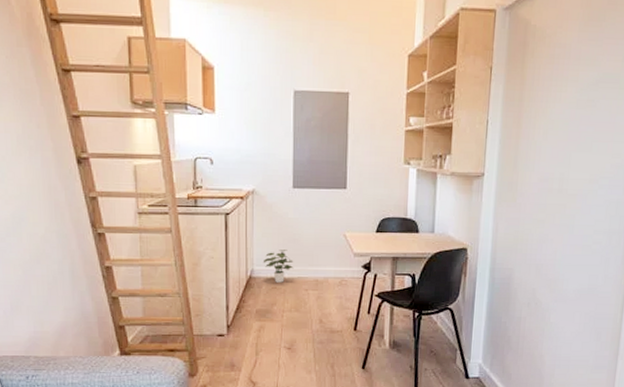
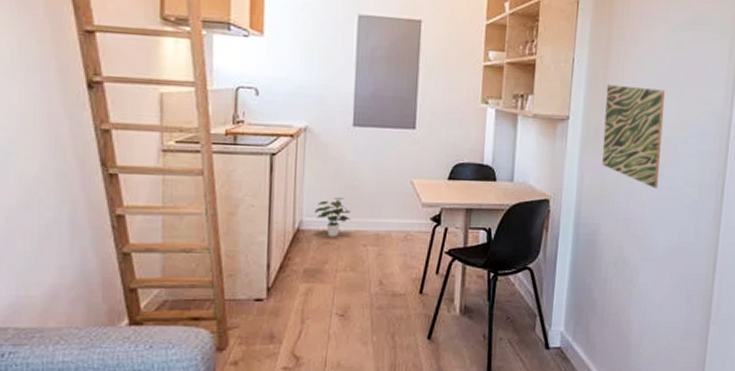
wall art: none [515,142,575,237] -> present [602,84,665,189]

